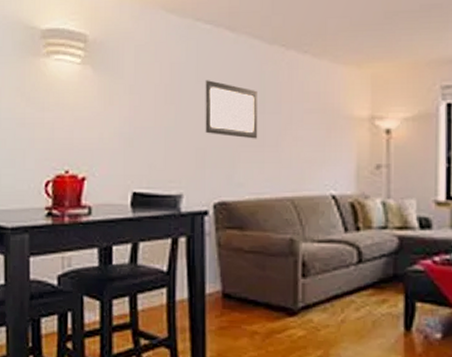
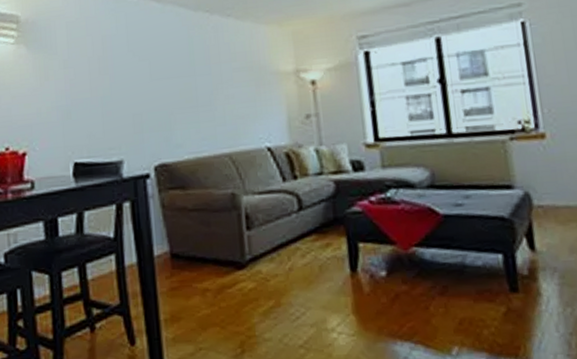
wall art: present [205,80,258,139] -> none [136,49,192,101]

